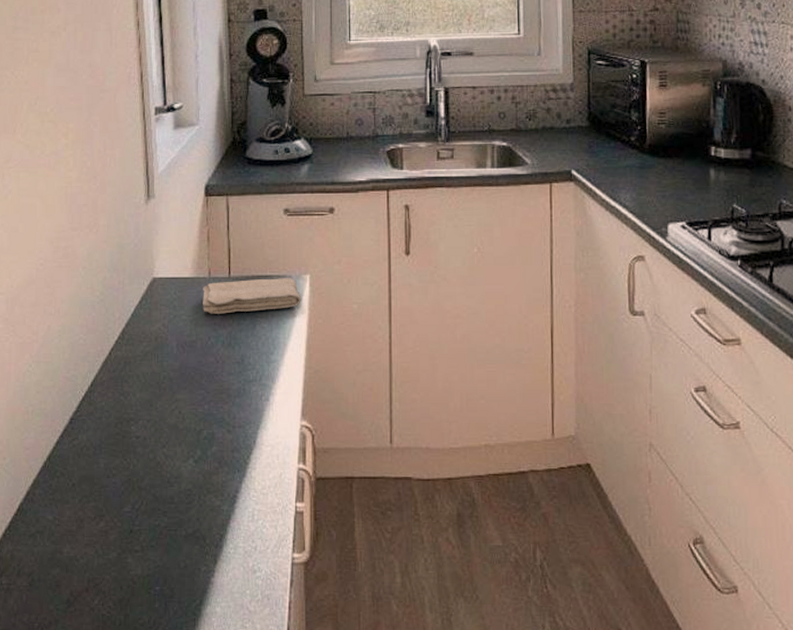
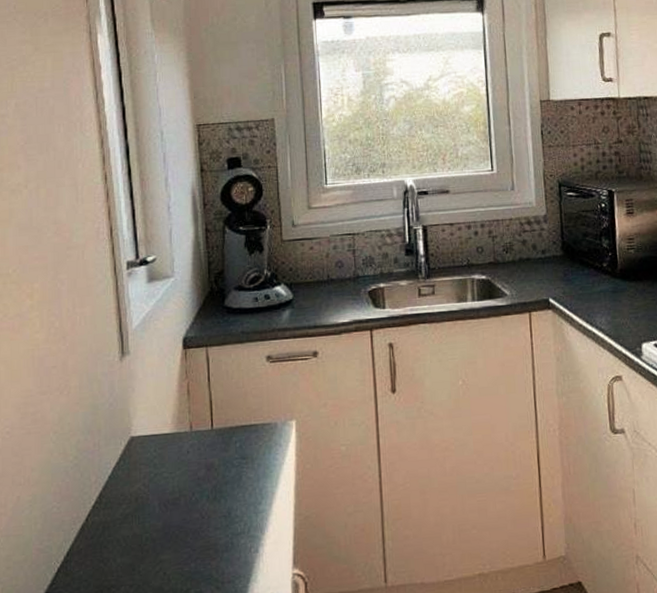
washcloth: present [203,278,301,314] -> none [184,425,288,469]

